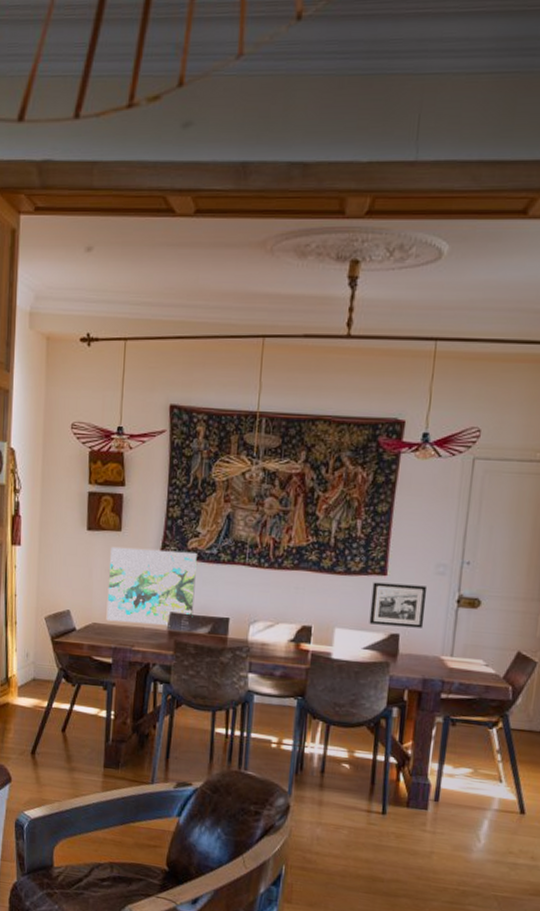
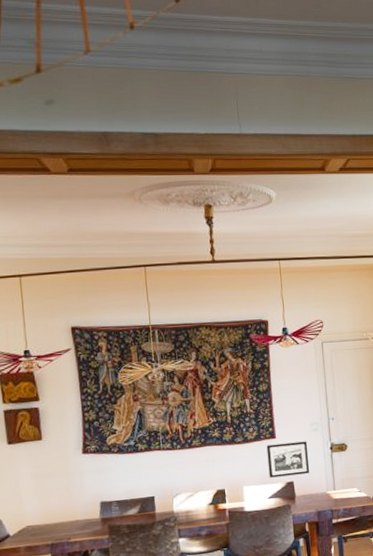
wall art: present [106,546,197,625] -> none [34,447,122,522]

